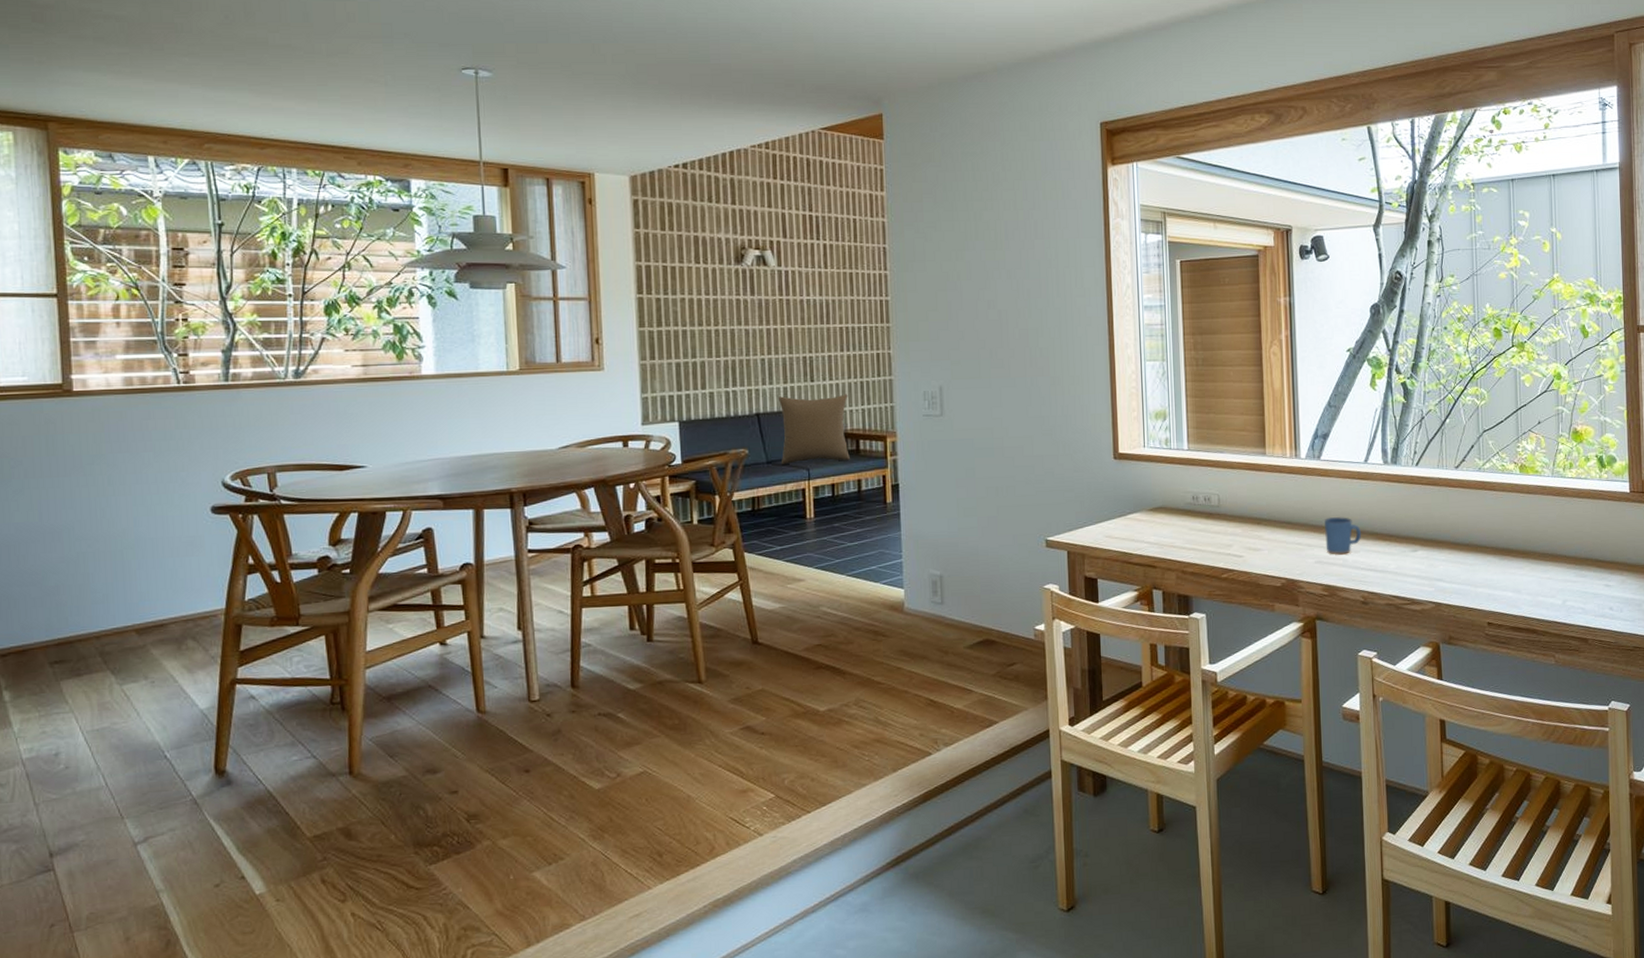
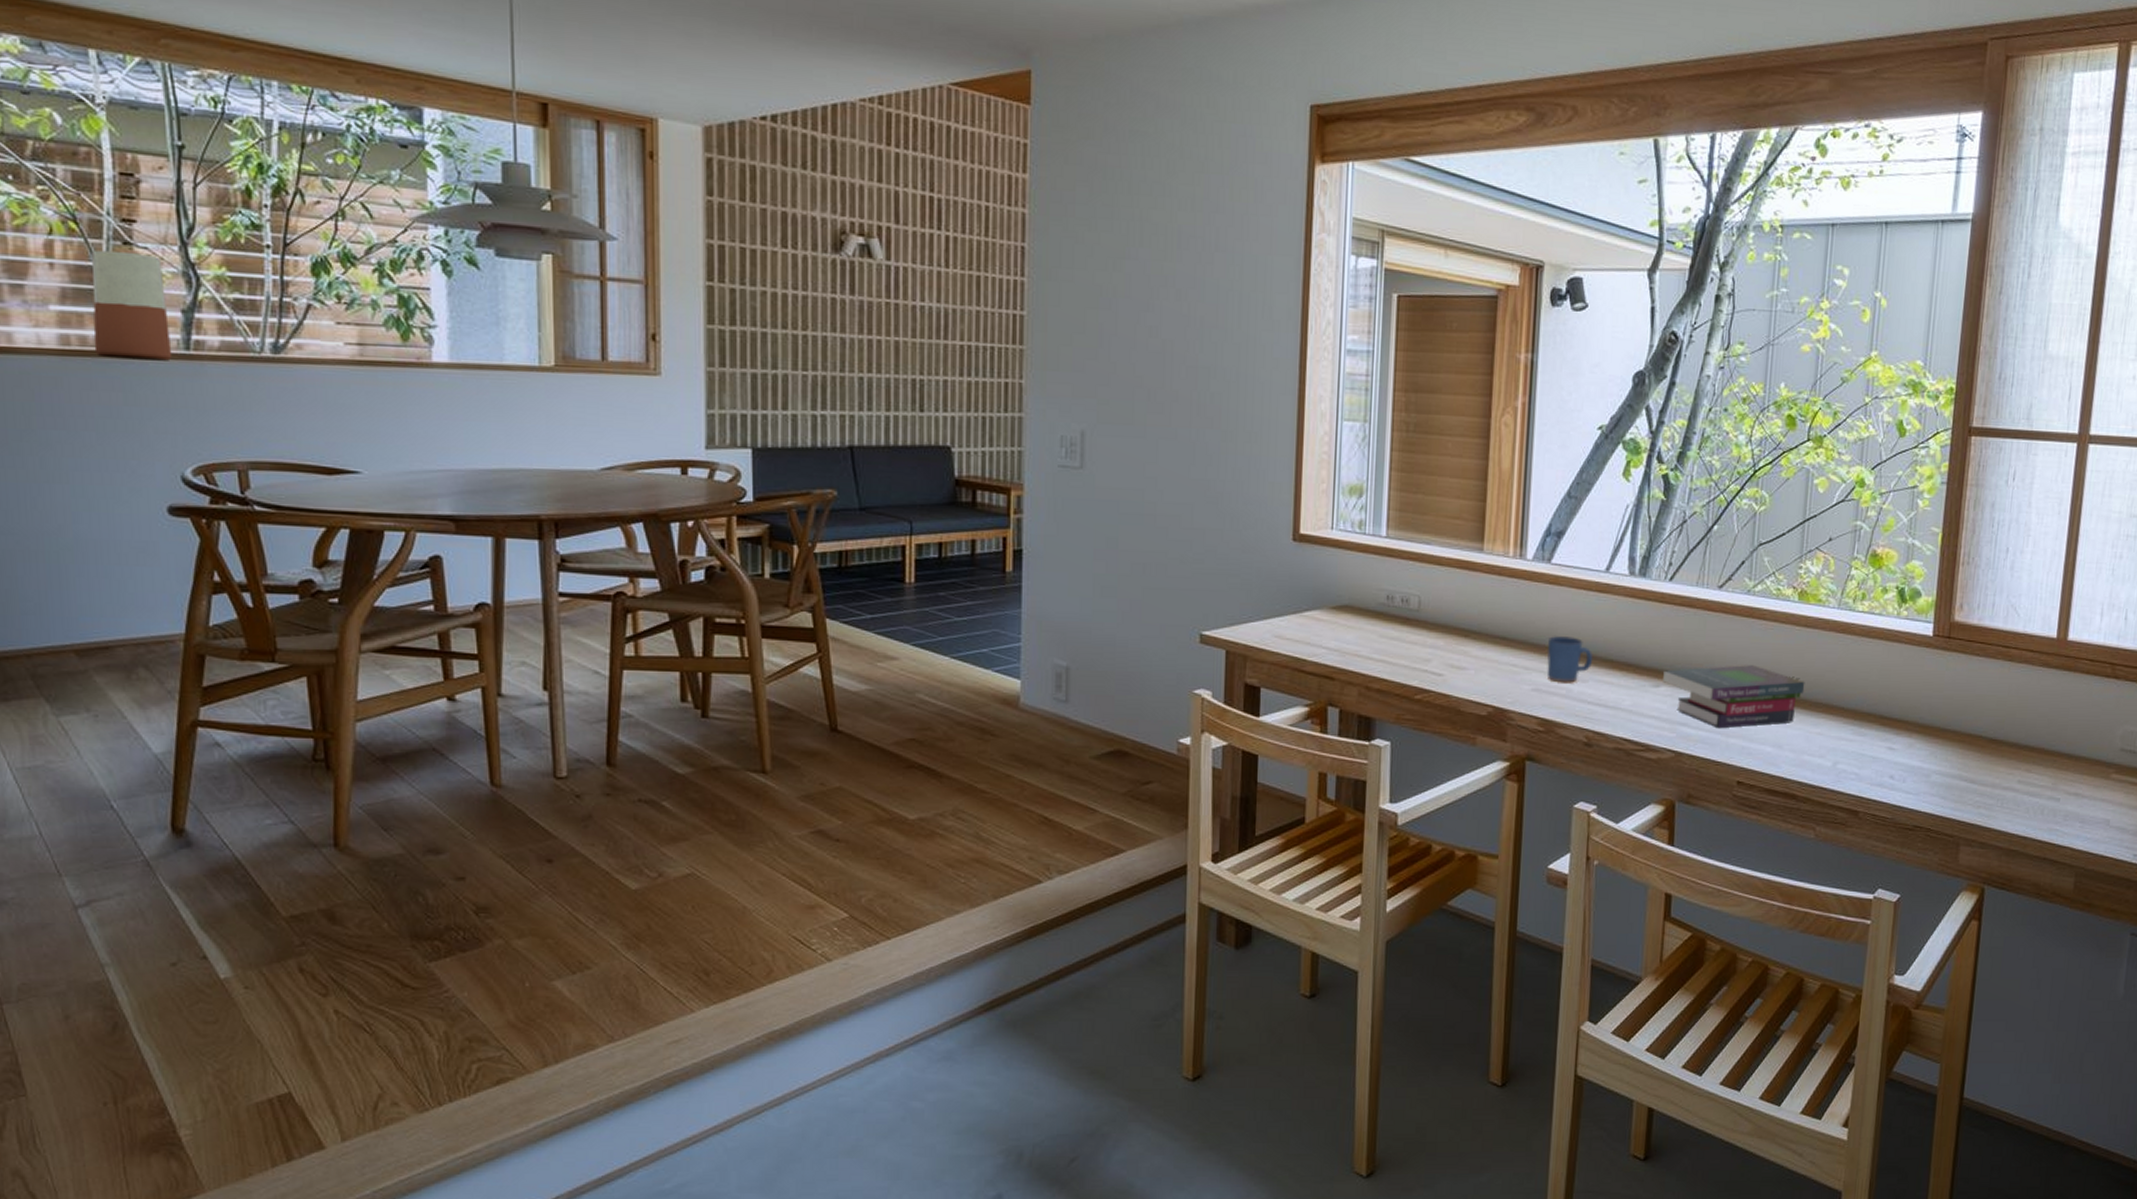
vase: none [150,308,215,393] -> present [92,250,173,361]
pillow: present [779,394,851,465] -> none [877,427,966,516]
books: none [1419,528,1533,581] -> present [1663,665,1805,729]

